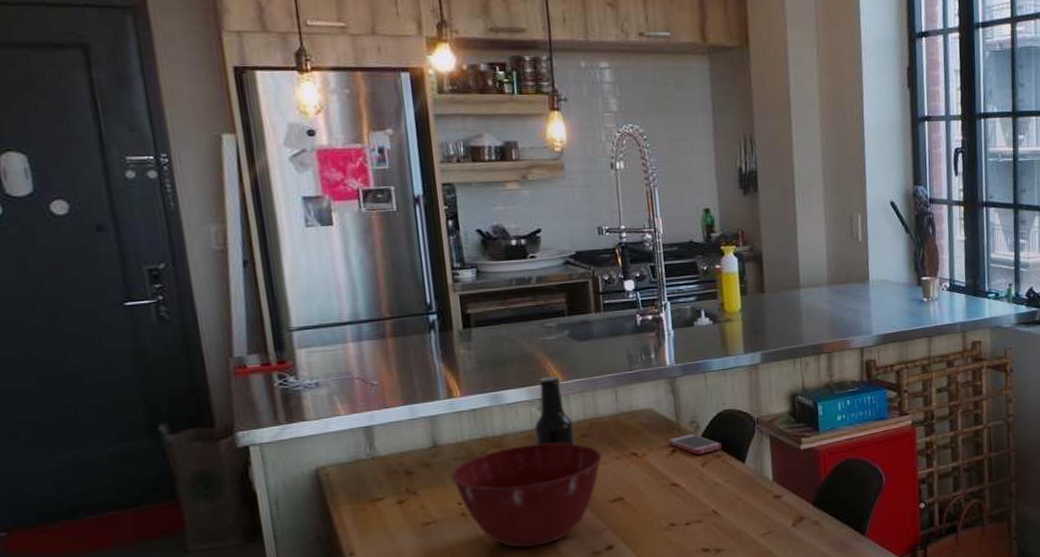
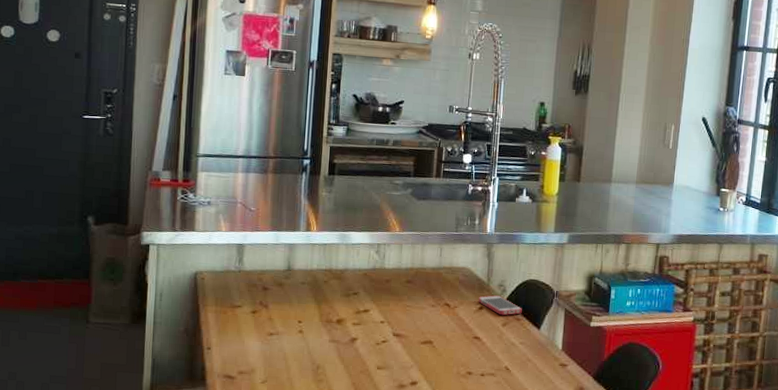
mixing bowl: present [451,442,602,548] -> none [297,280,421,371]
beer bottle: present [534,376,575,445] -> none [369,226,402,288]

